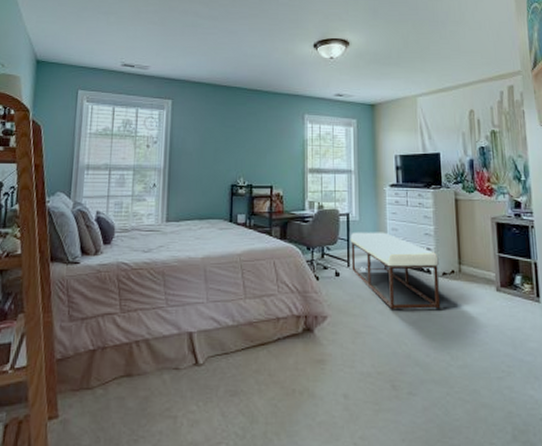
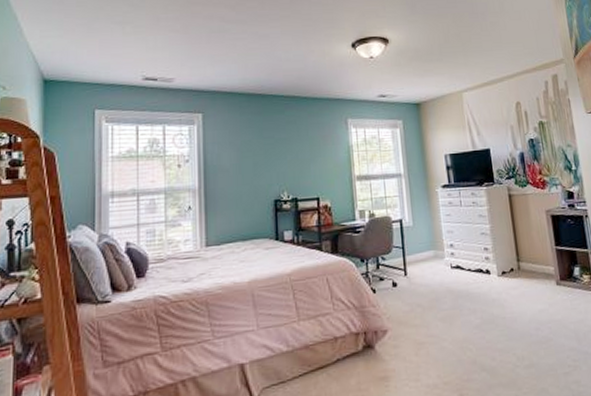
bench: present [350,232,440,309] -> none [405,235,502,315]

